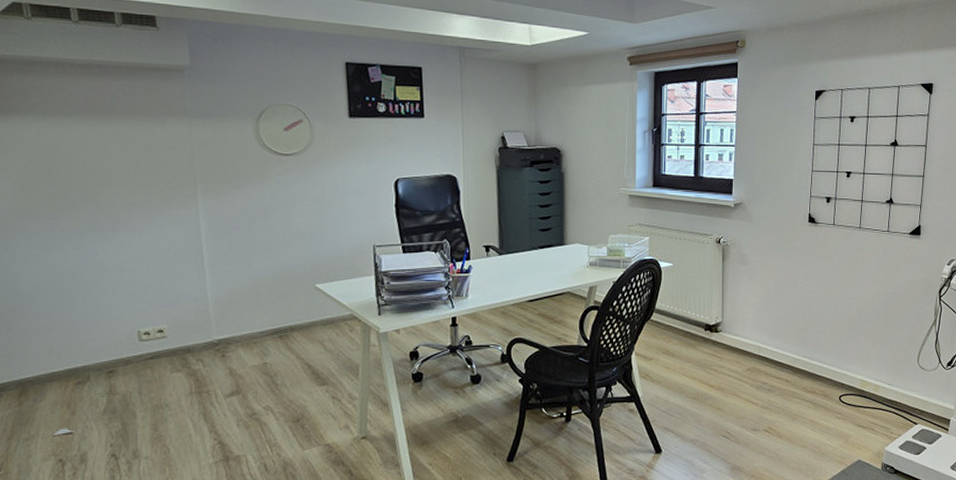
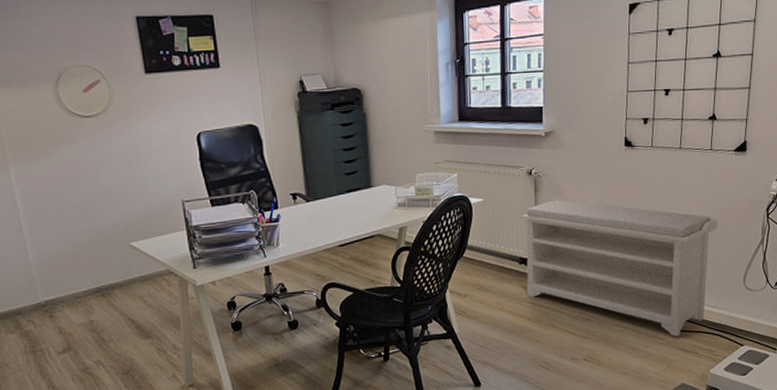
bench: none [708,269,893,412] -> present [521,200,717,337]

